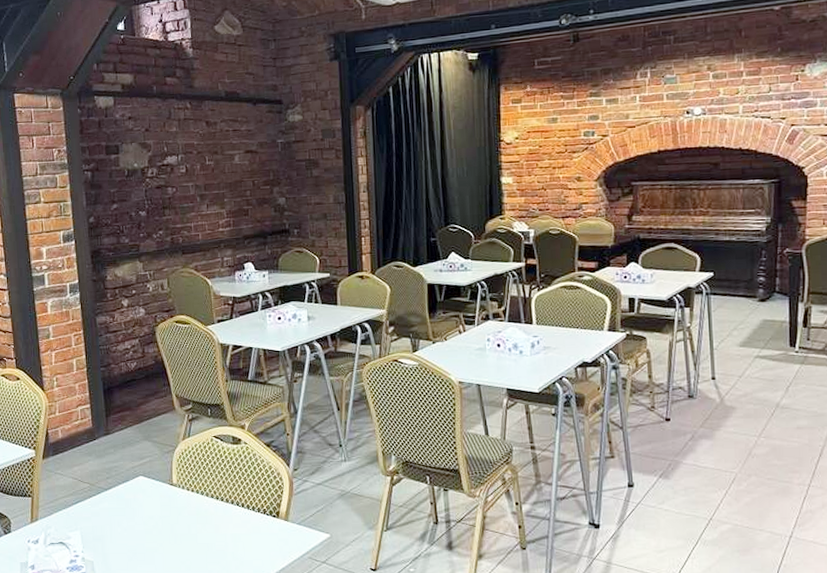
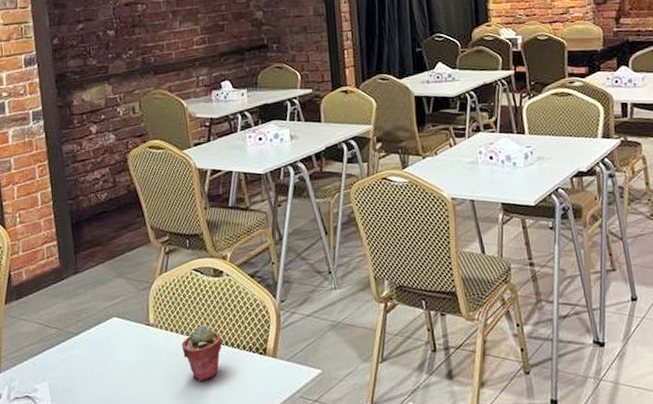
potted succulent: none [201,488,239,539] -> present [181,325,222,382]

